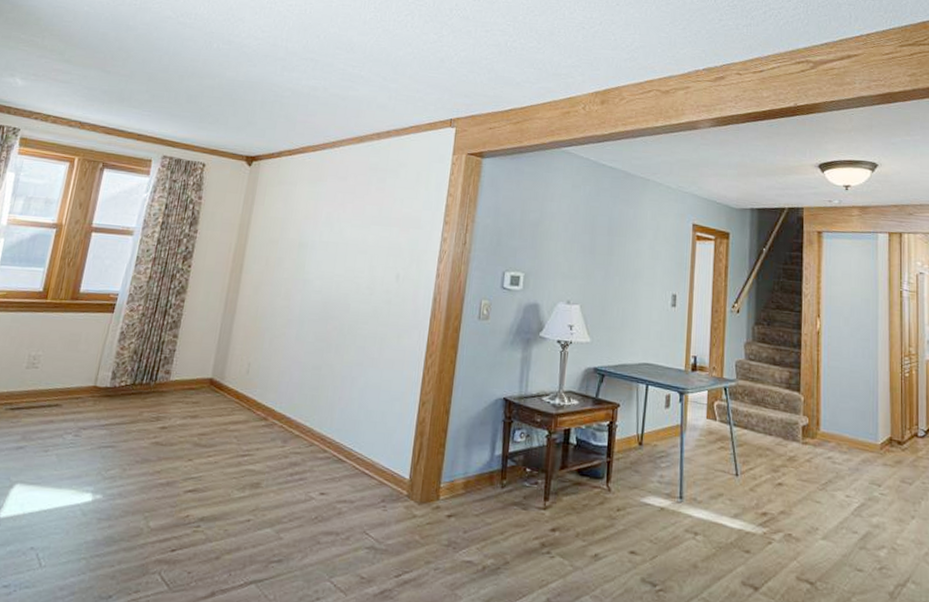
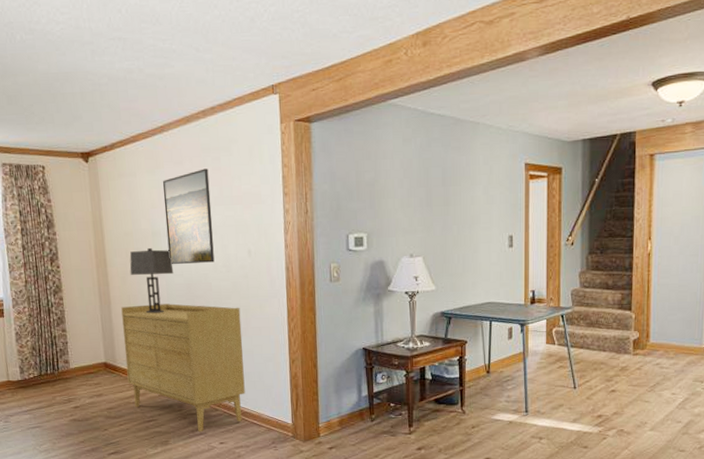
sideboard: none [231,318,376,477] -> present [121,303,245,432]
table lamp: none [265,259,314,331] -> present [129,248,174,314]
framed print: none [311,187,372,283] -> present [162,168,215,265]

